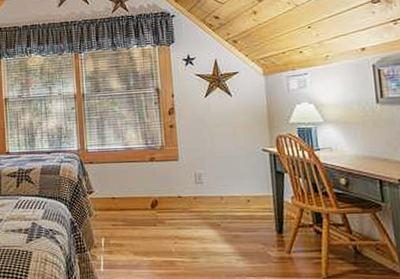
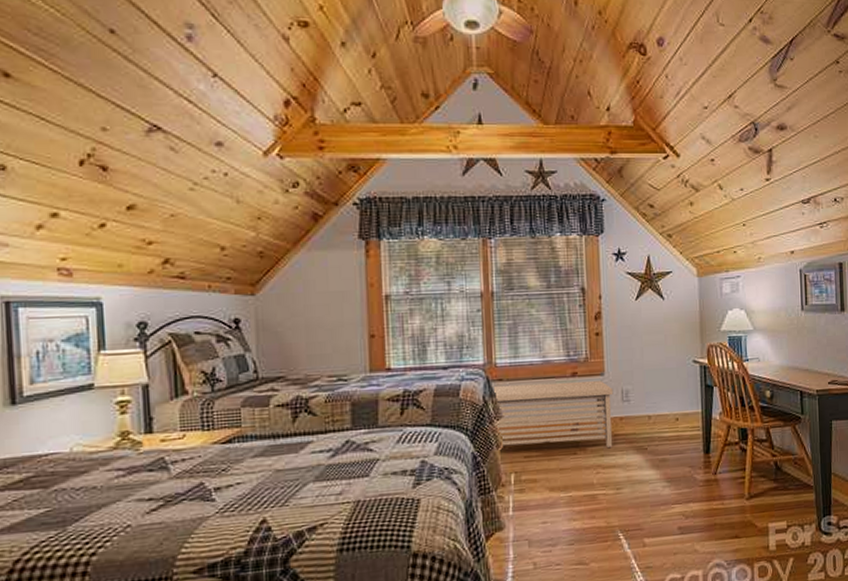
storage bench: none [84,164,189,222] -> present [491,380,614,447]

